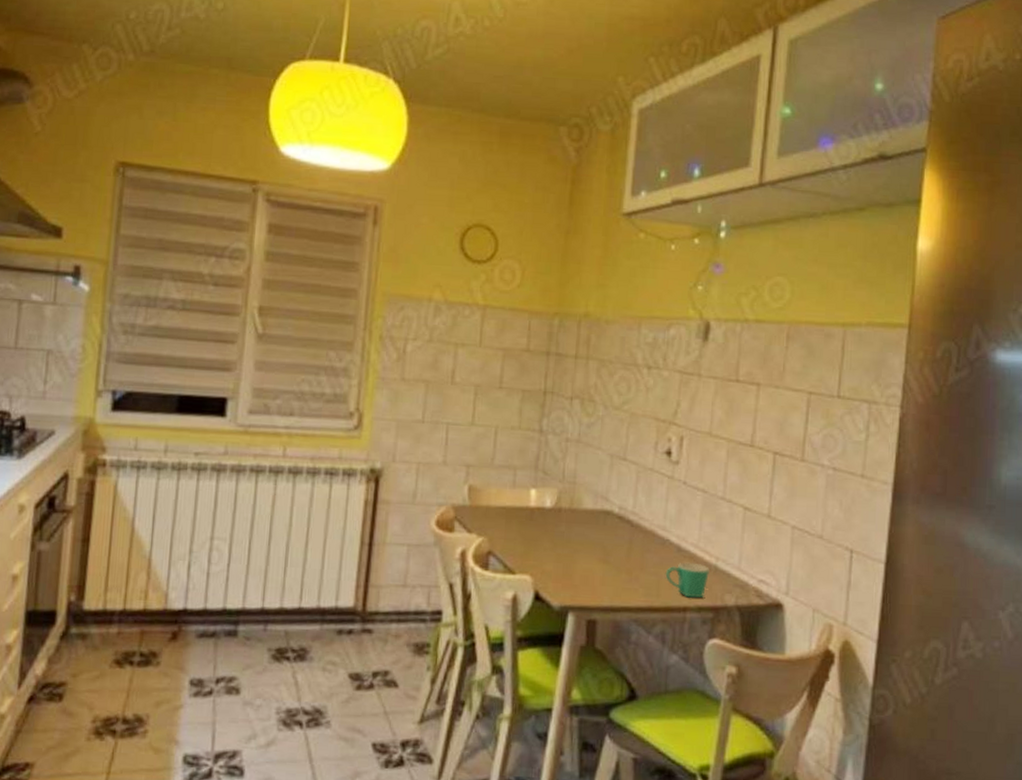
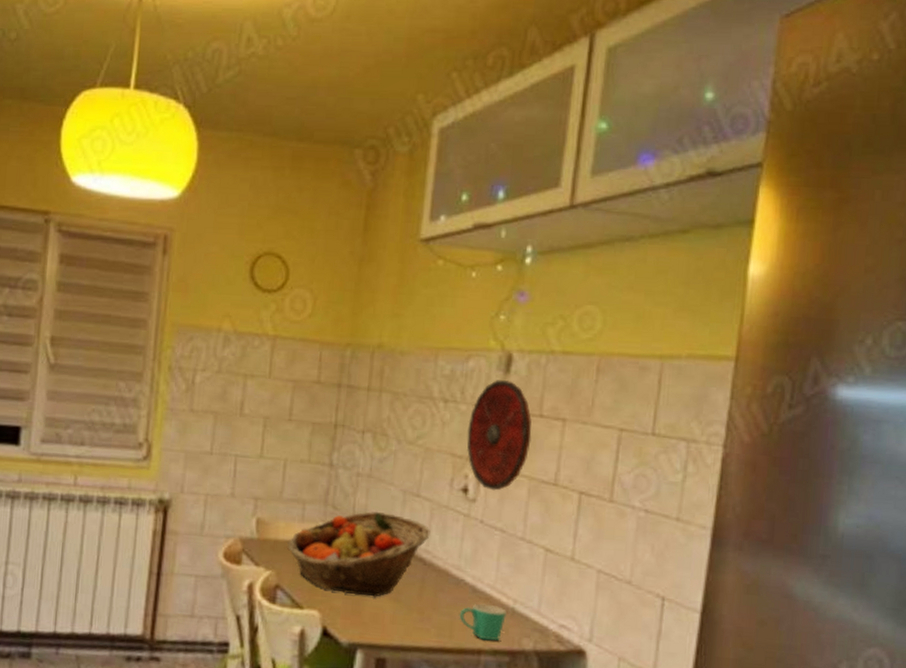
fruit basket: none [499,475,637,560] -> present [287,511,431,597]
round shield: none [669,347,729,453] -> present [466,380,532,491]

